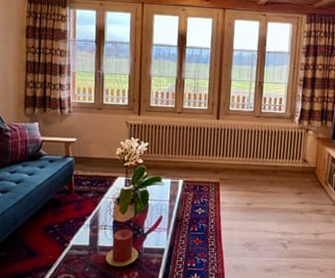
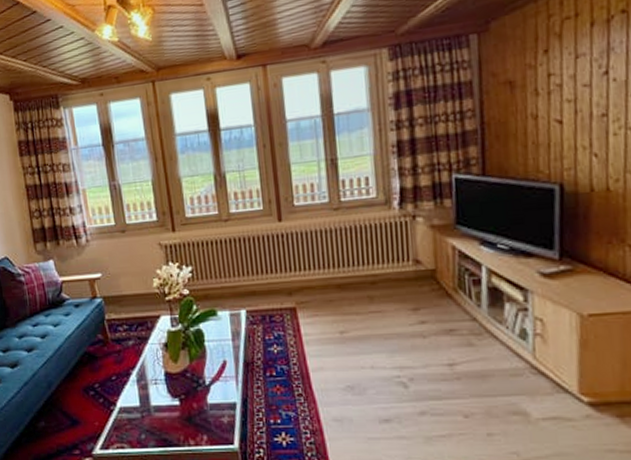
candle: present [105,229,138,267] -> none [162,381,204,431]

